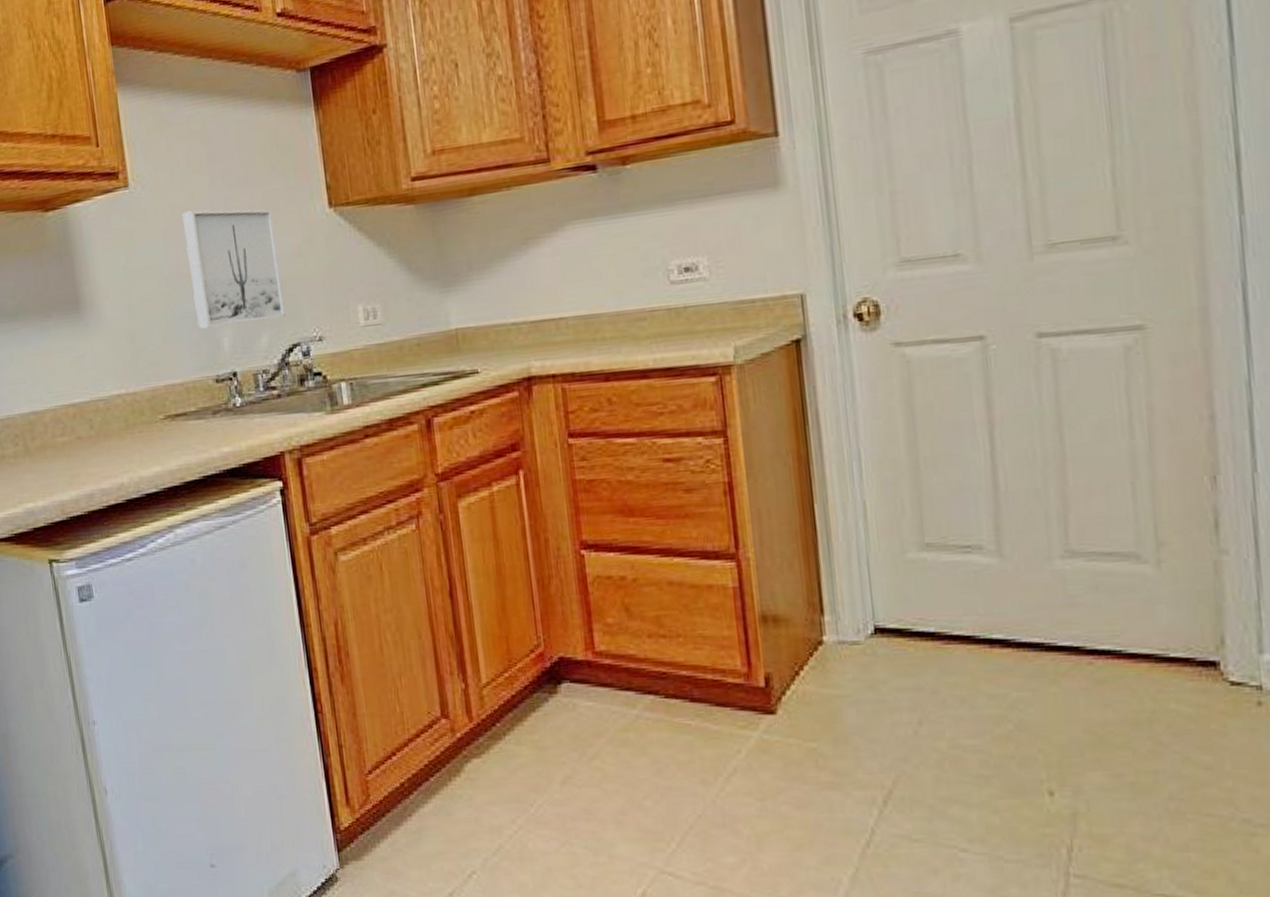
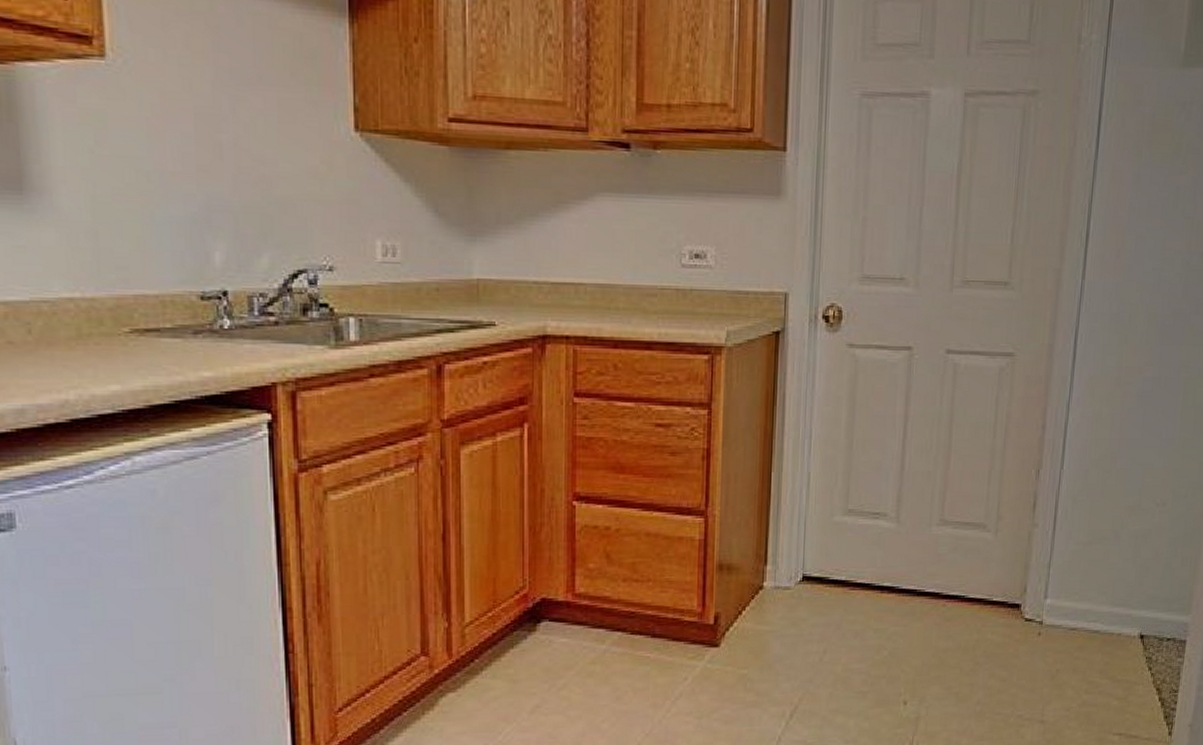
wall art: present [181,209,286,329] -> none [174,101,293,240]

